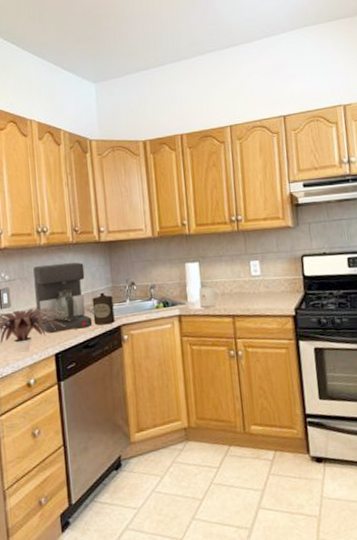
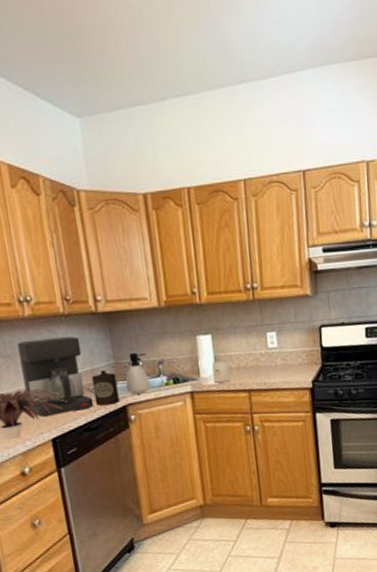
soap dispenser: none [121,277,143,316] -> present [125,352,151,395]

